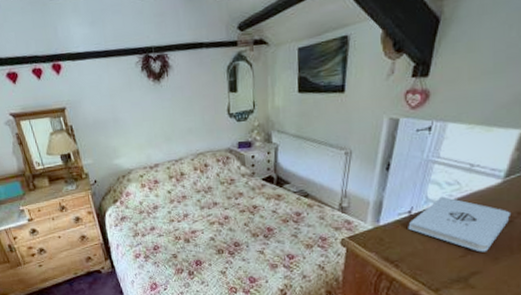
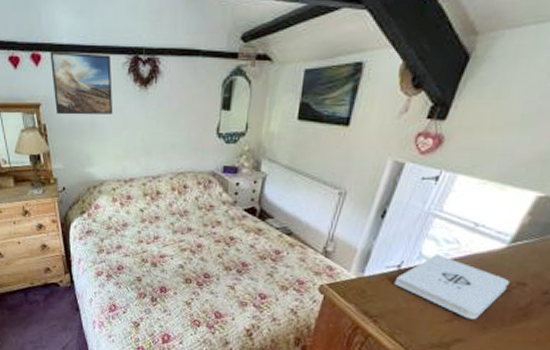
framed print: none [69,56,133,115] -> present [50,52,113,115]

